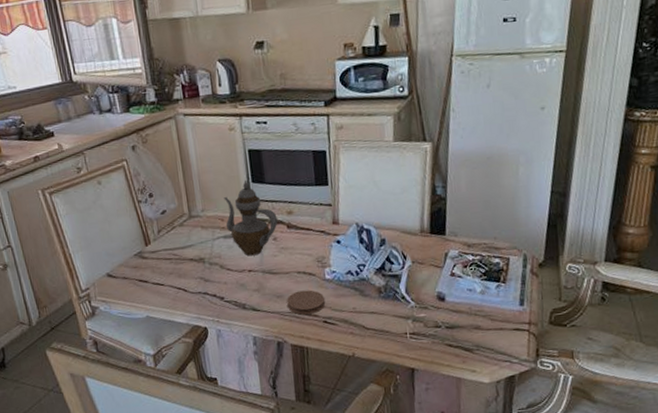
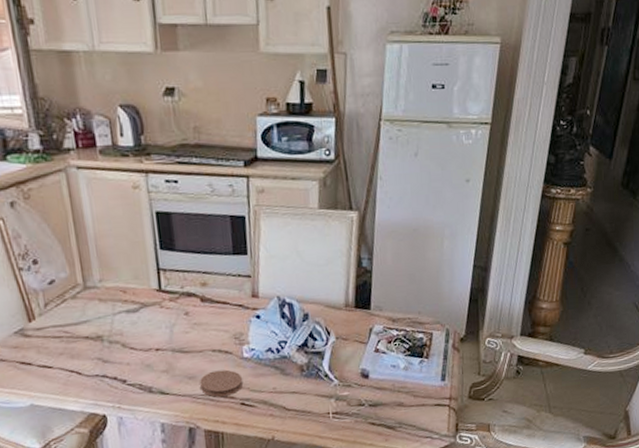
teapot: present [223,179,278,256] -> none [126,246,190,333]

